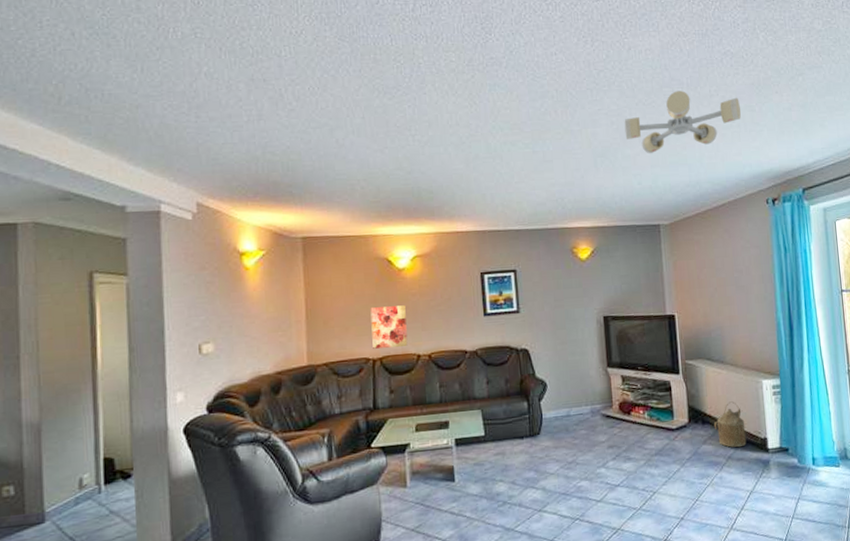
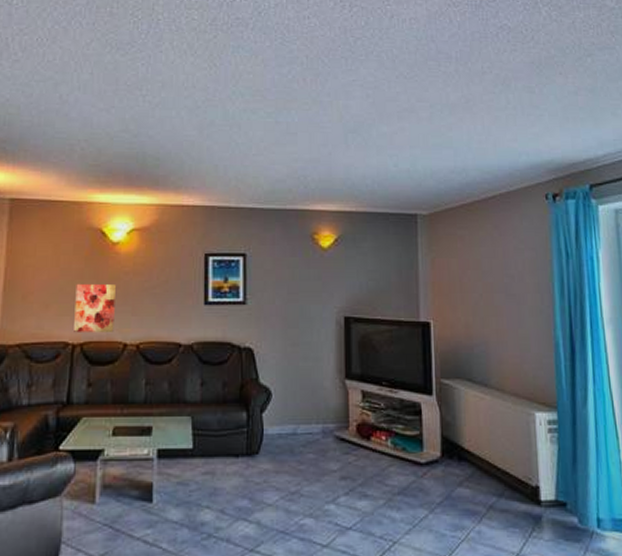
ceiling light: present [624,91,741,154] -> none [381,65,518,134]
watering can: present [713,401,747,448] -> none [472,435,513,495]

